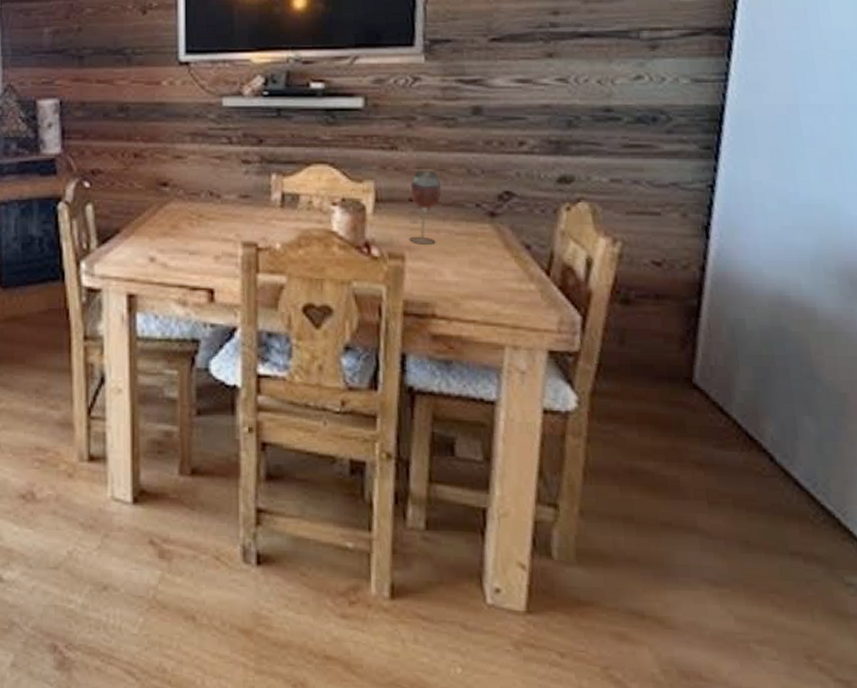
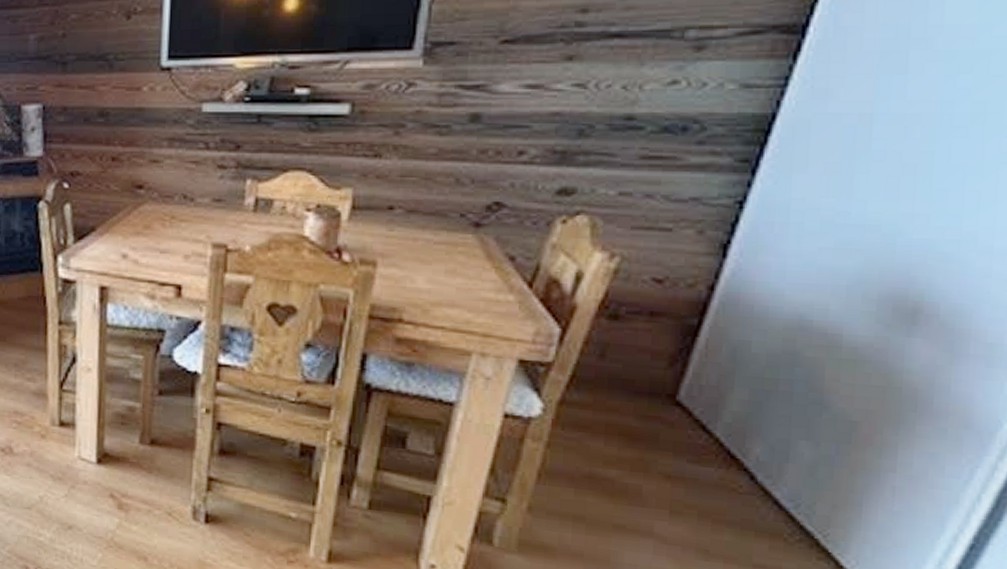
wineglass: present [409,172,441,246] -> none [383,180,424,254]

